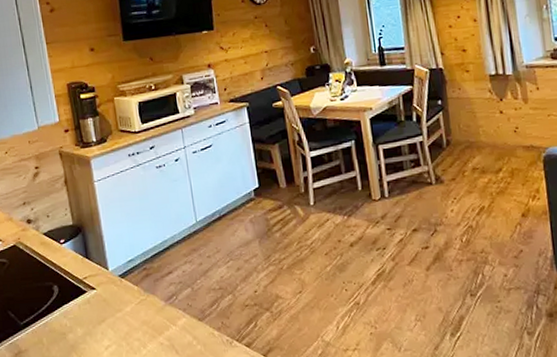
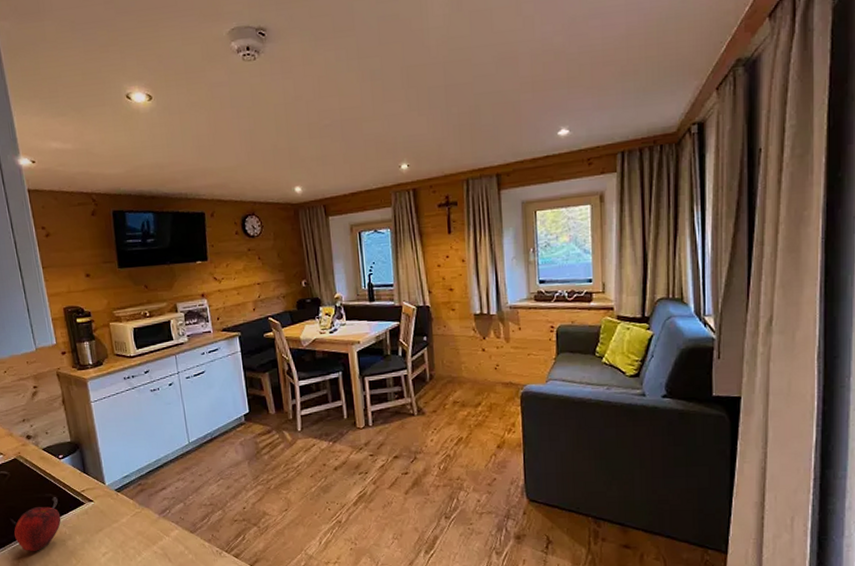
apple: none [11,296,62,348] -> present [13,507,61,552]

